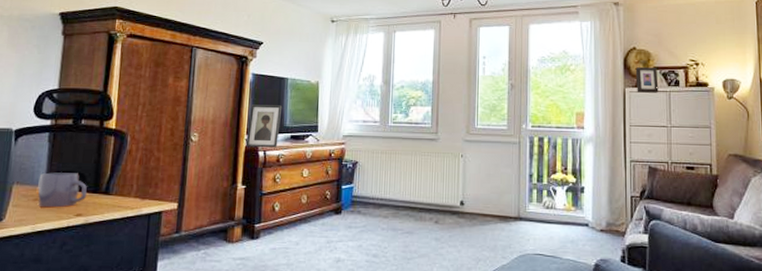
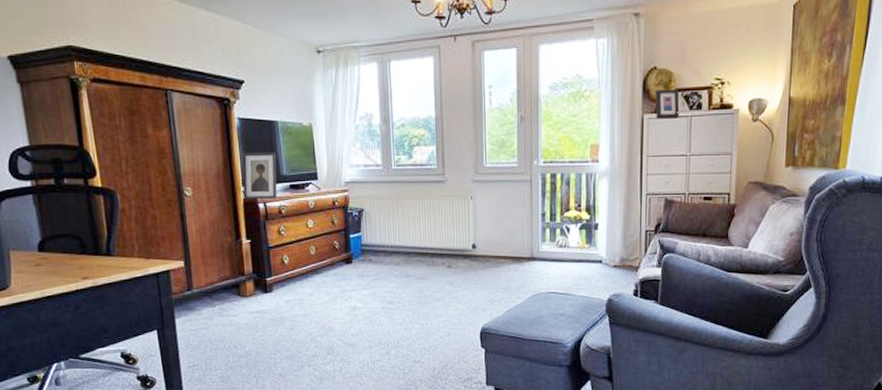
mug: present [37,172,87,208] -> none [34,236,89,273]

